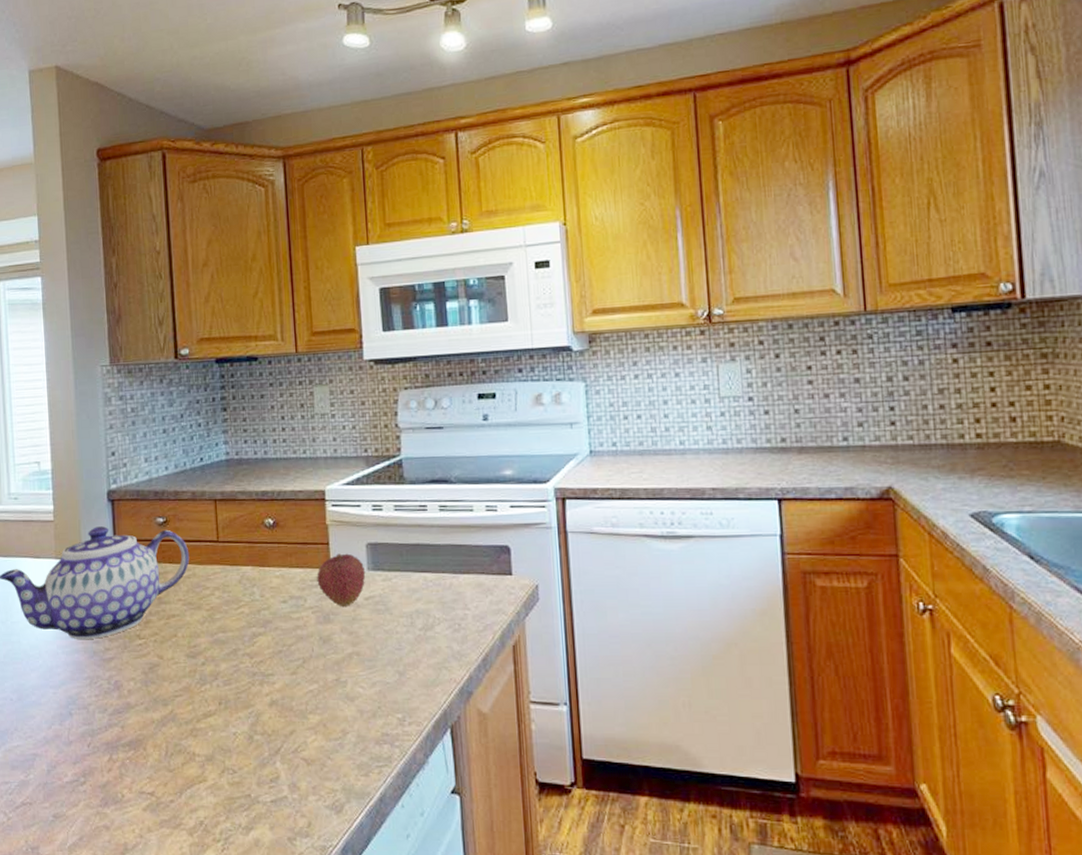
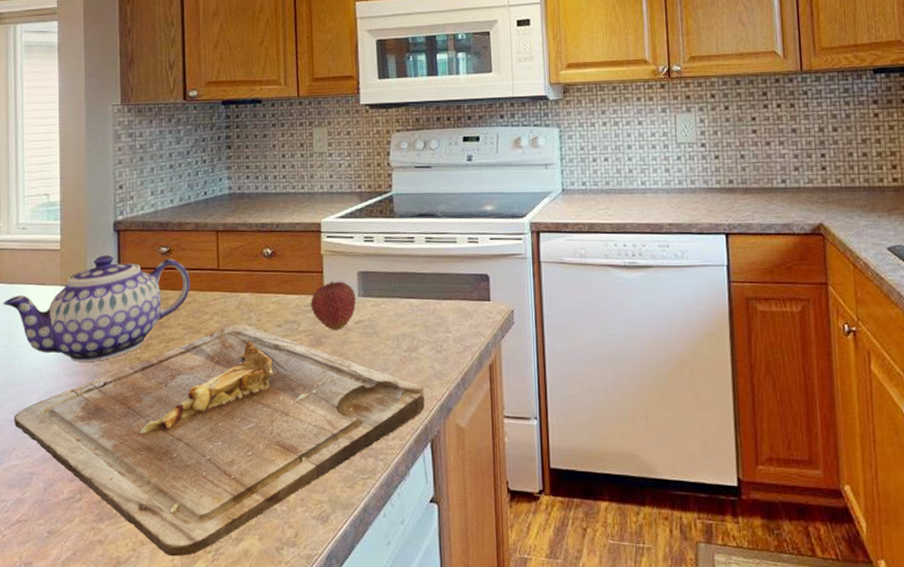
cutting board: none [13,599,443,845] -> present [13,323,425,557]

